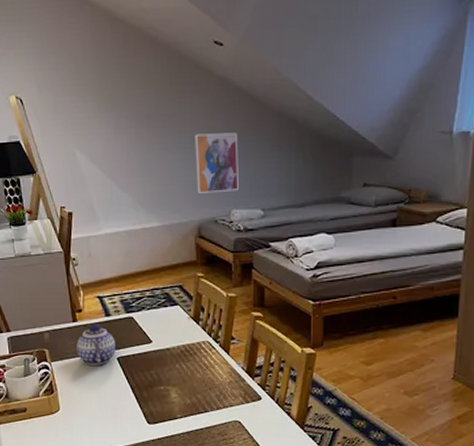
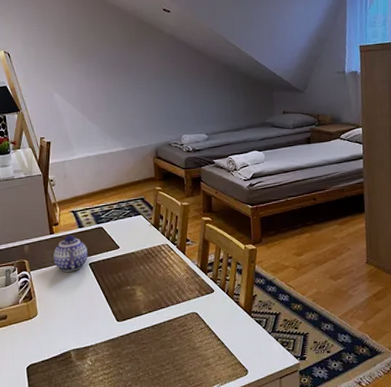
wall art: present [195,133,239,193] -> none [150,76,187,123]

